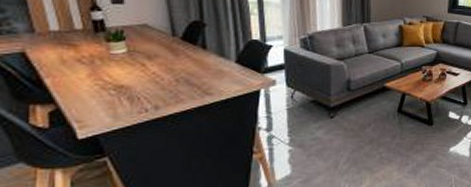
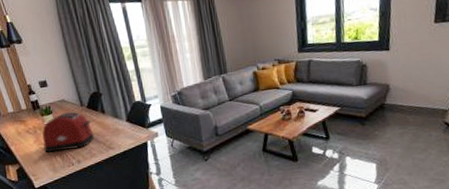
toaster: none [101,41,186,92] -> present [42,111,95,153]

